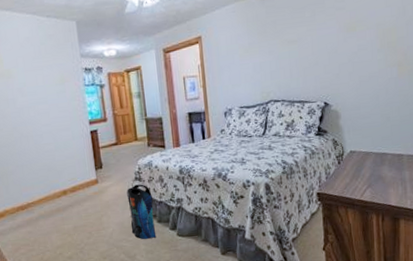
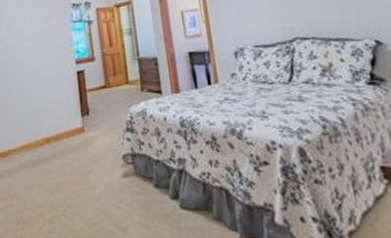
pouch: present [127,184,157,239] -> none [116,136,154,208]

